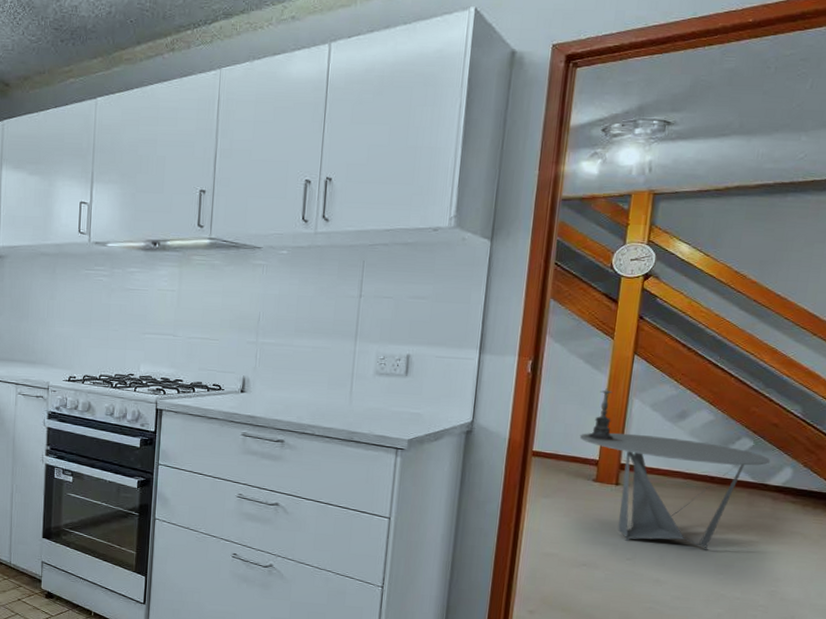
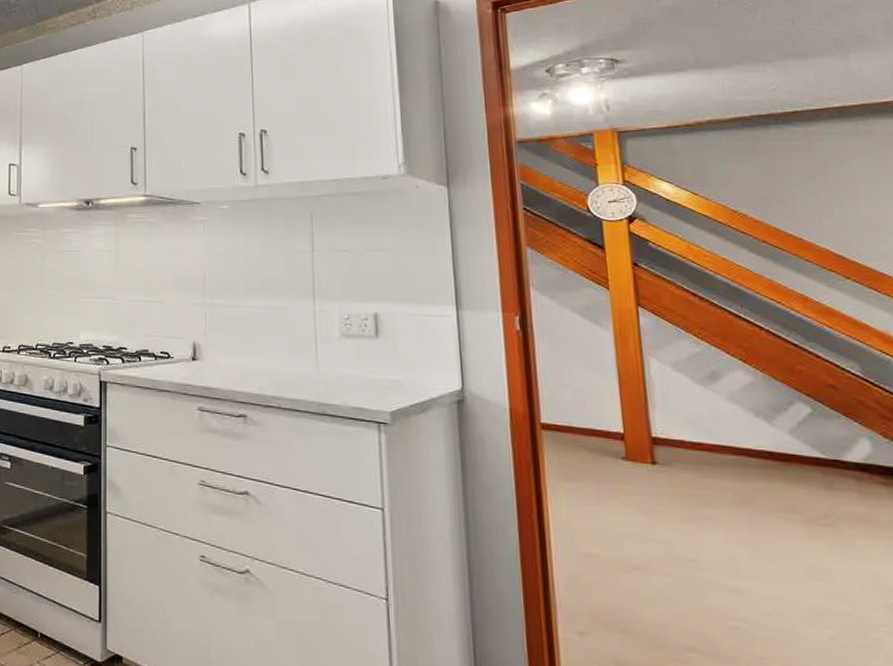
candle holder: present [579,388,623,442] -> none [594,346,649,411]
coffee table: present [579,432,771,550] -> none [594,399,840,548]

